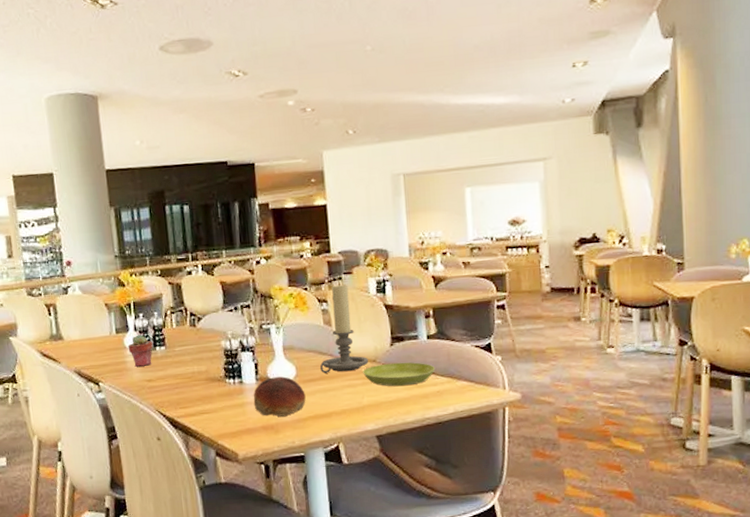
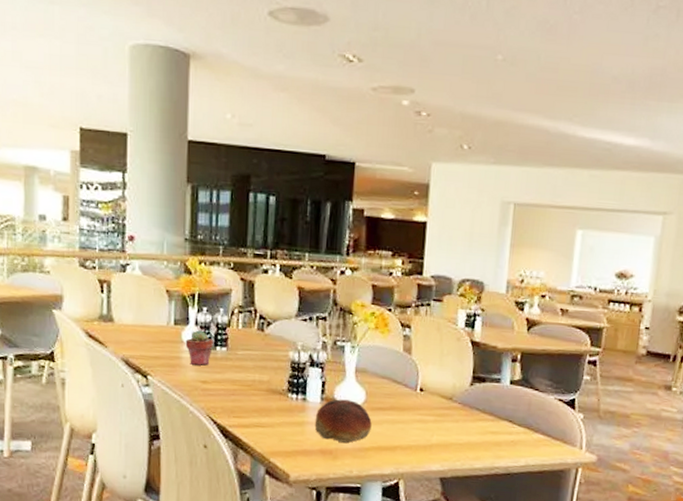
candle holder: present [320,284,369,374] -> none [392,310,445,406]
saucer: present [363,362,436,387] -> none [436,403,514,431]

